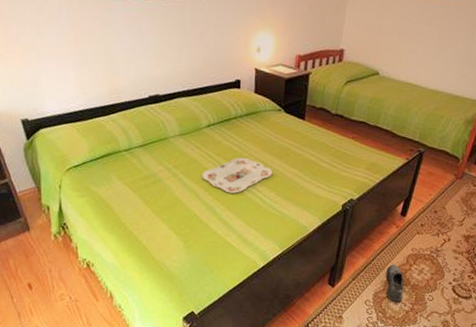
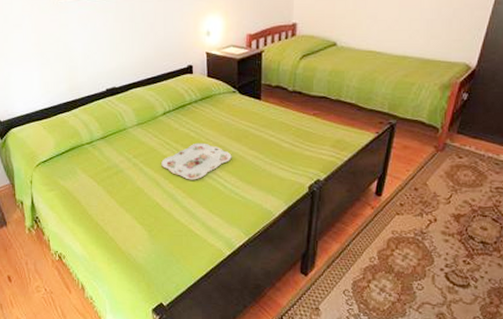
shoe: present [386,264,405,303] -> none [365,249,387,292]

